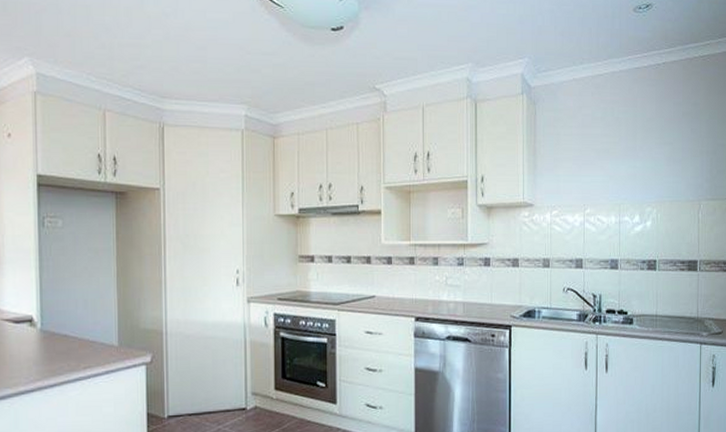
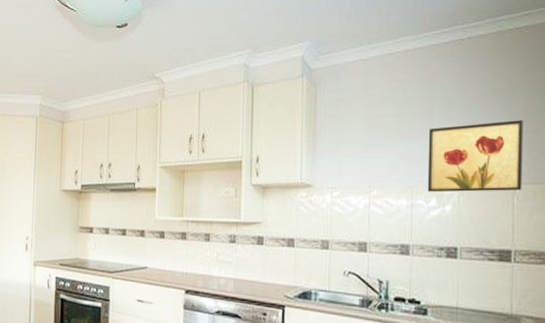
wall art: none [632,142,706,209] -> present [427,120,523,192]

